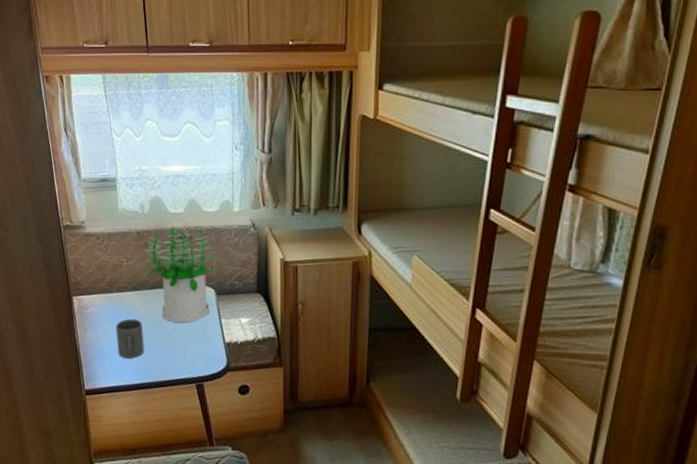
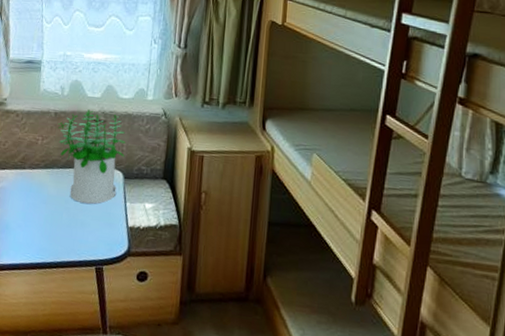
mug: present [116,318,144,358] -> none [22,196,50,236]

